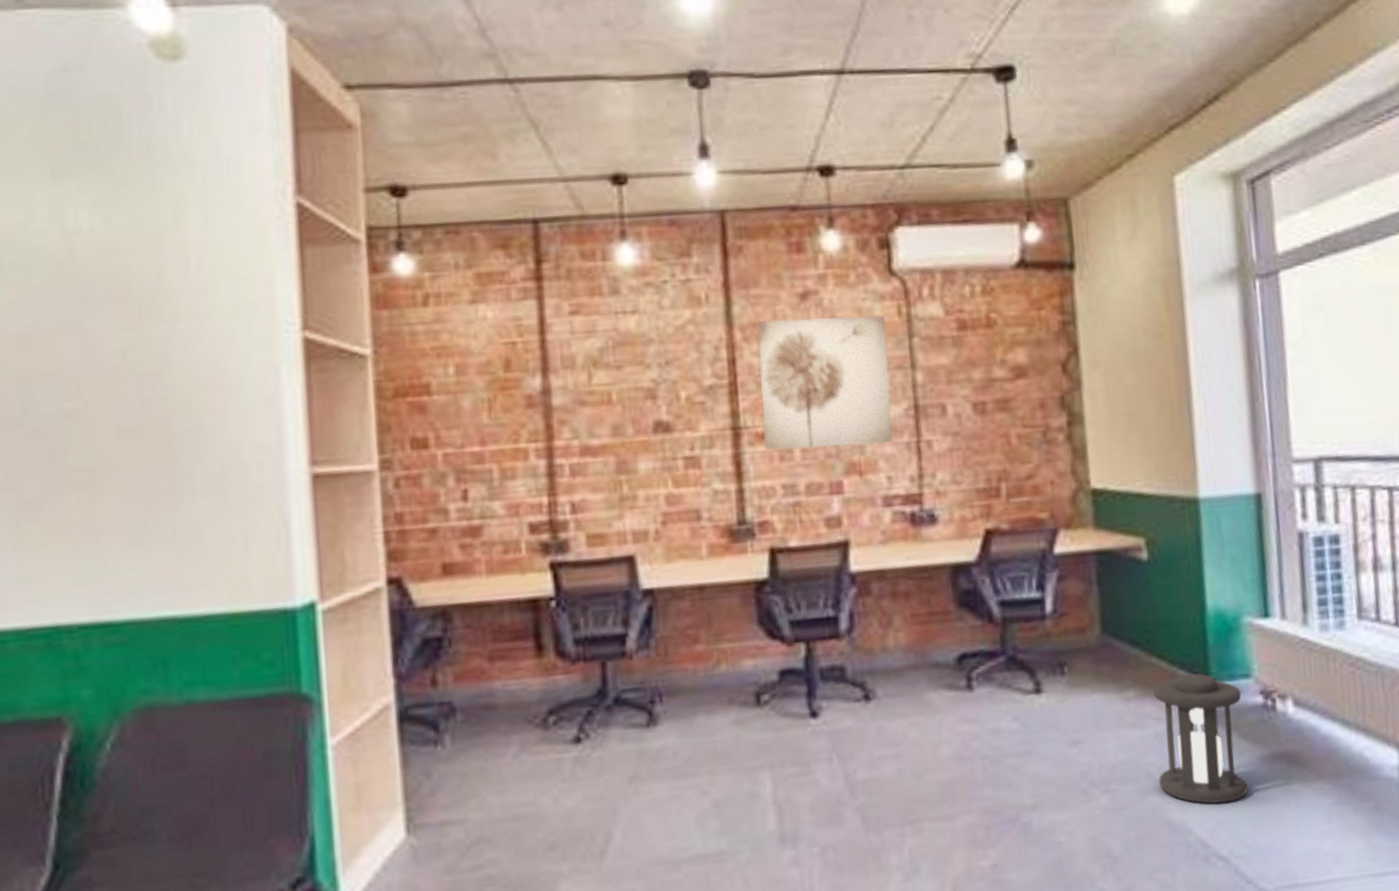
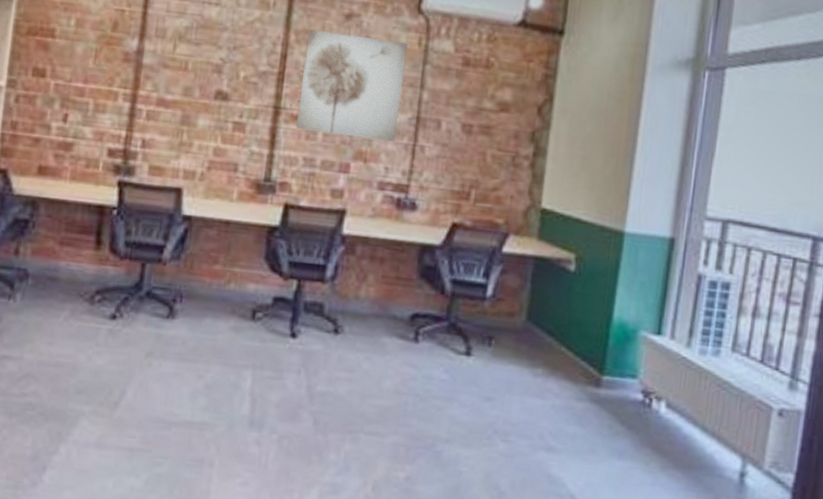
lantern: present [1153,673,1248,804] -> none [547,364,627,470]

